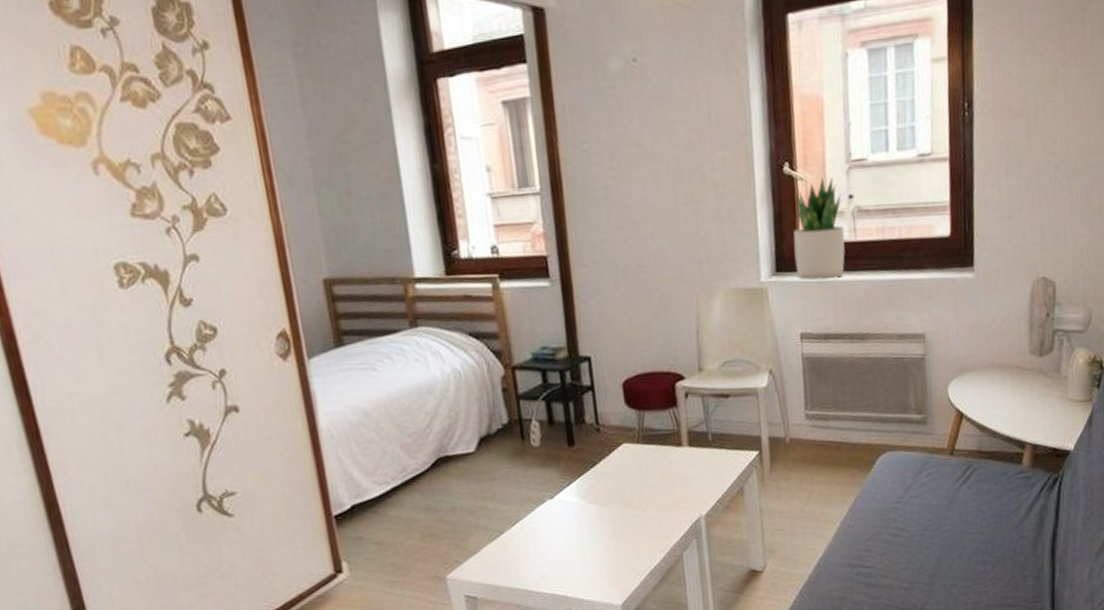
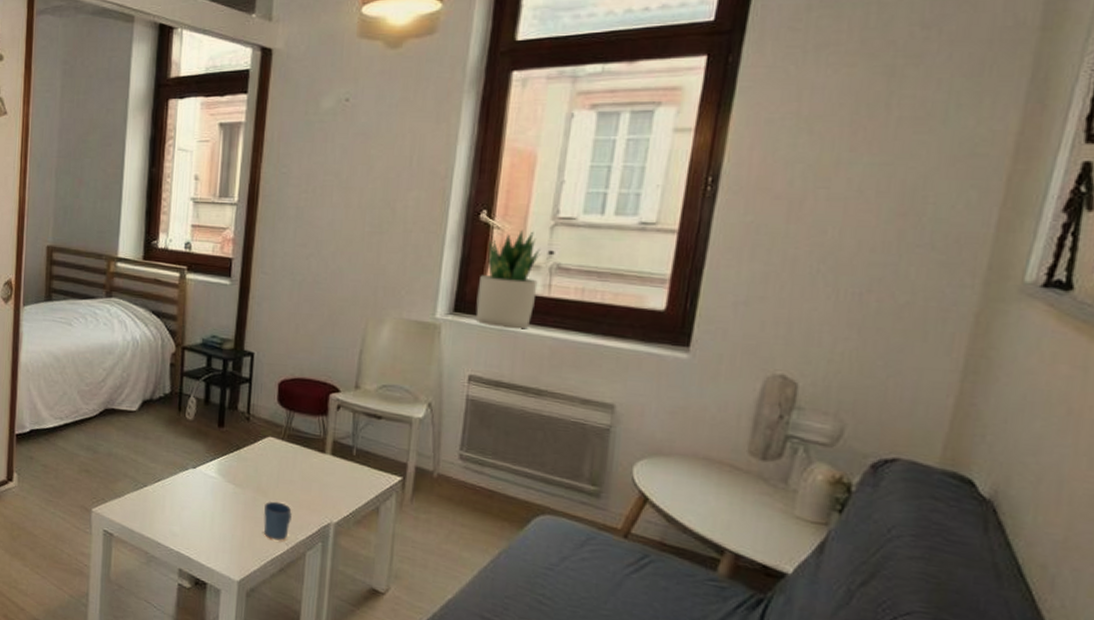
mug: none [633,509,663,551] -> present [263,501,292,541]

